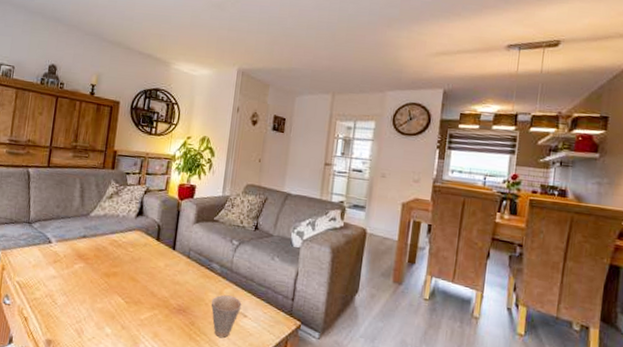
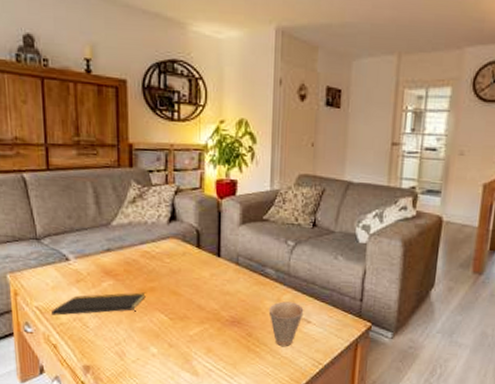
notepad: none [28,274,109,294] -> present [51,292,146,316]

